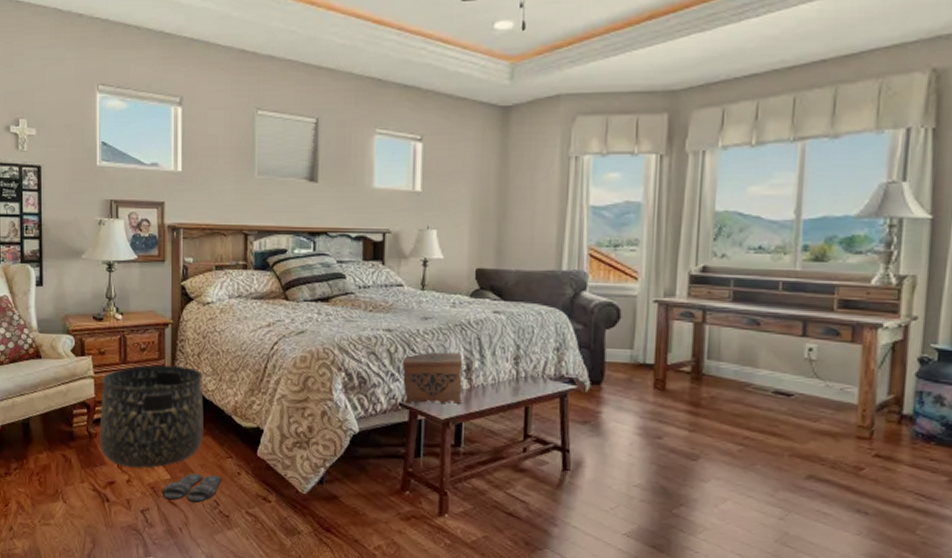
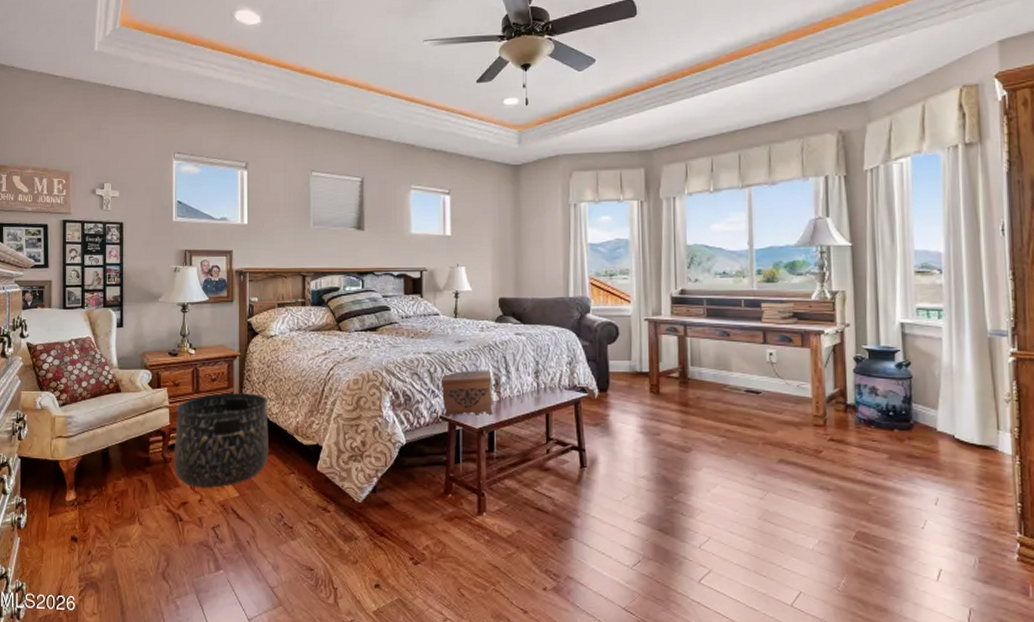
slippers: present [162,474,221,503] -> none [232,490,285,516]
books: none [801,284,852,315] -> present [760,301,799,325]

